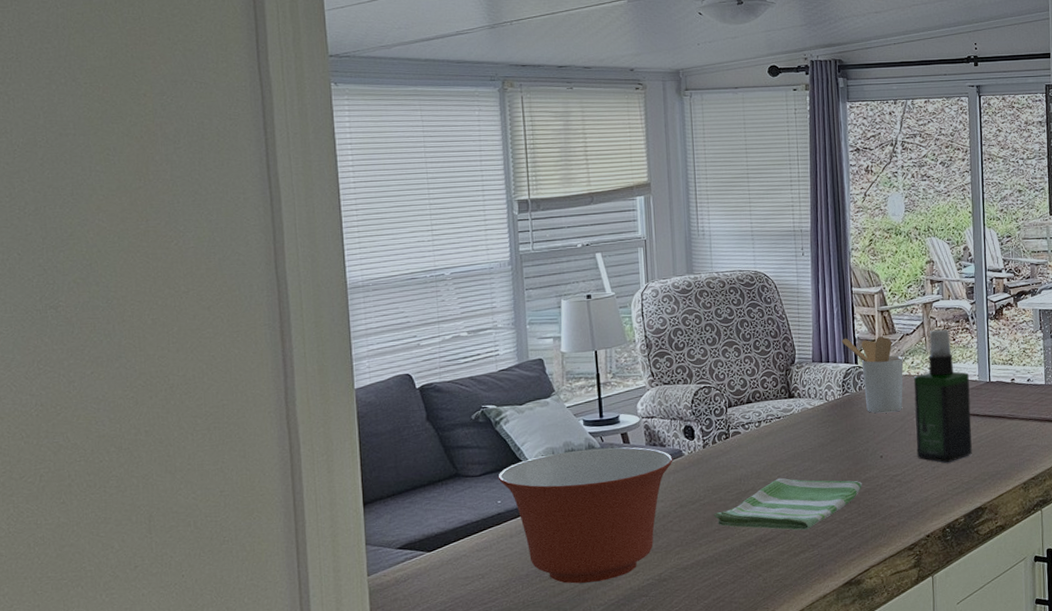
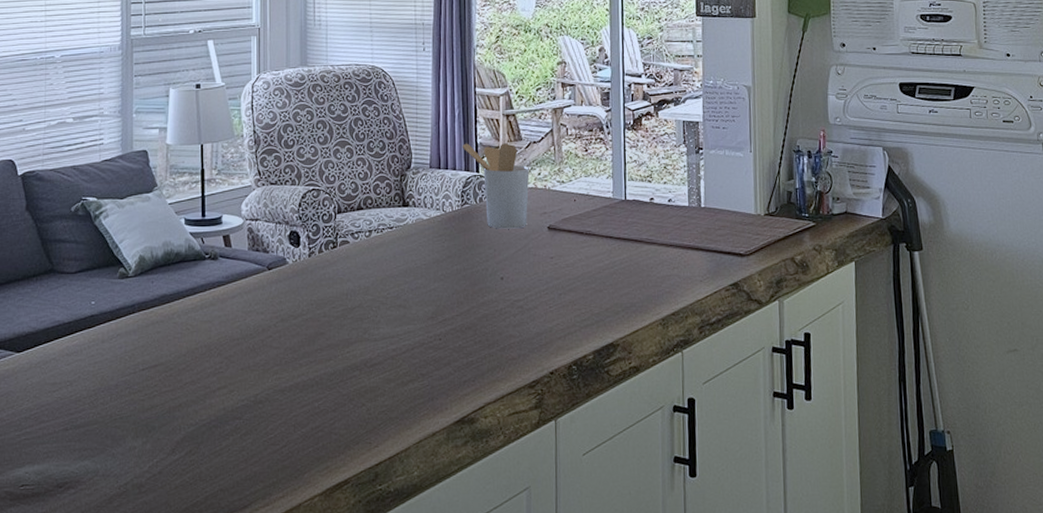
mixing bowl: present [498,447,673,584] -> none [93,250,276,399]
dish towel: present [714,477,862,530] -> none [317,295,480,356]
spray bottle: present [913,329,972,462] -> none [540,138,604,289]

